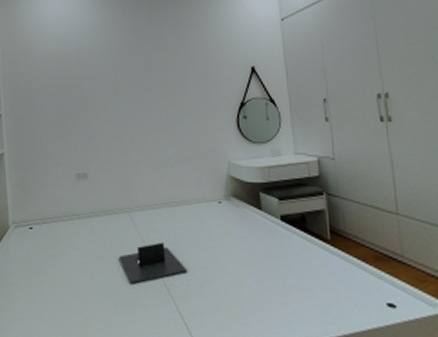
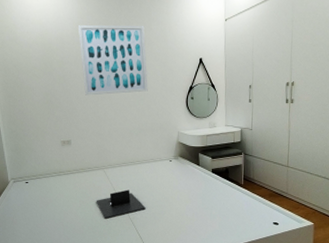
wall art: none [99,31,186,116] -> present [77,25,148,96]

